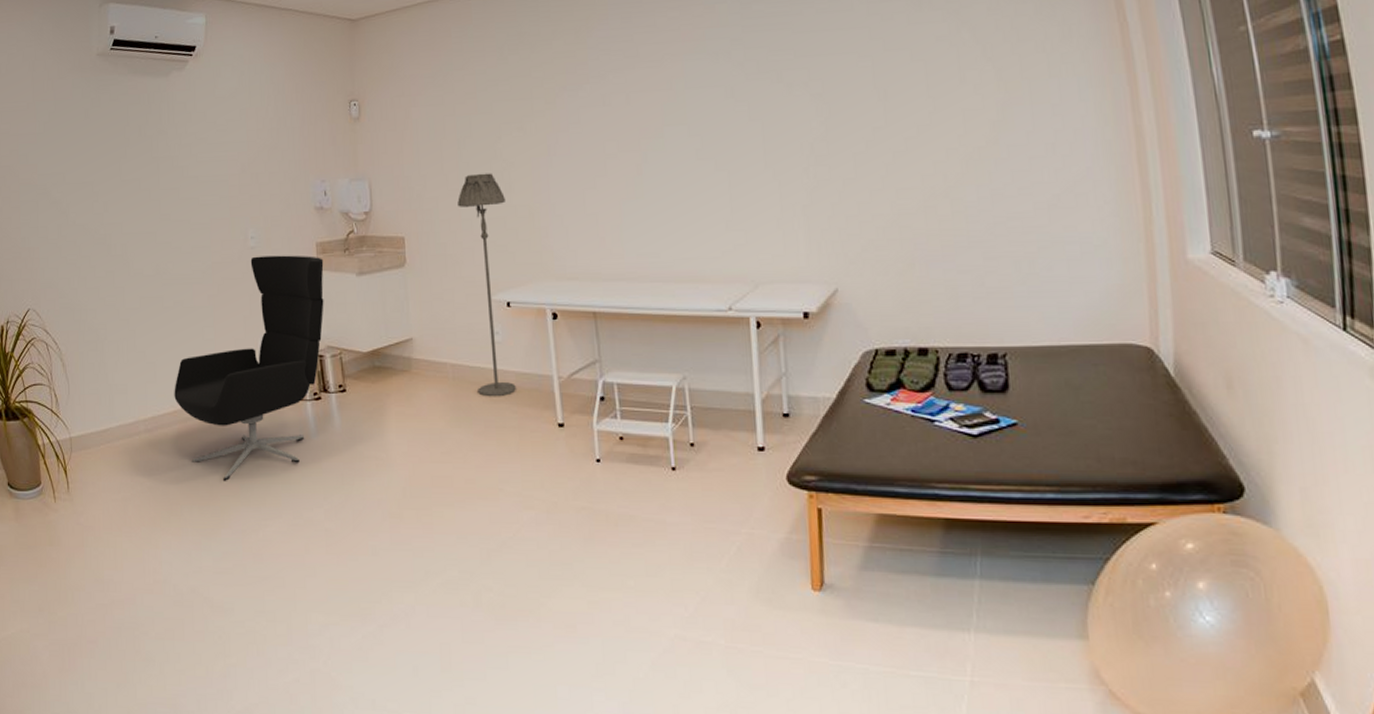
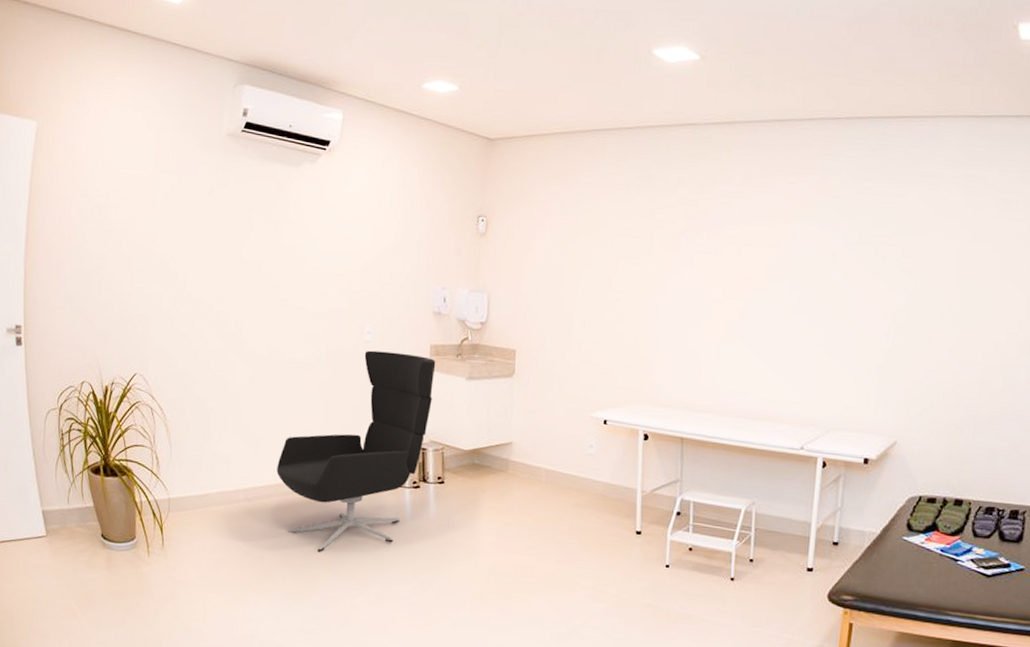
floor lamp: present [457,173,516,397] -> none [567,300,616,503]

